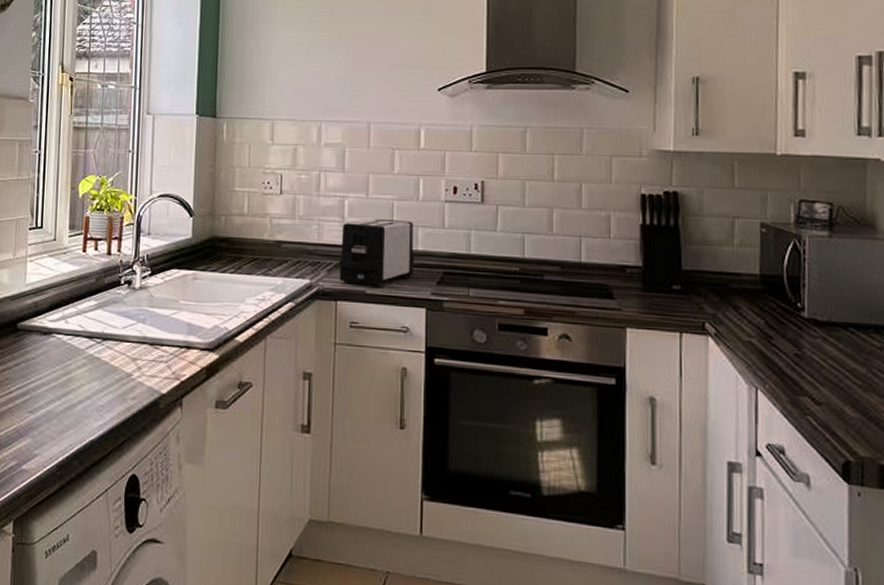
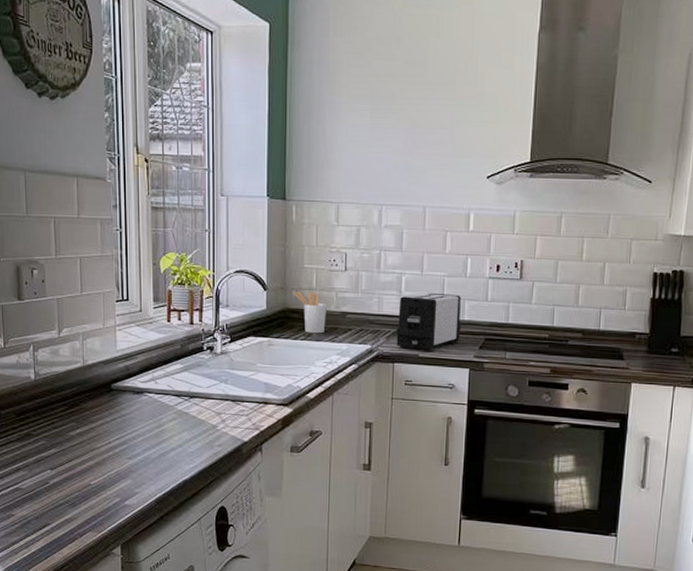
utensil holder: none [222,217,259,266] -> present [293,291,326,334]

